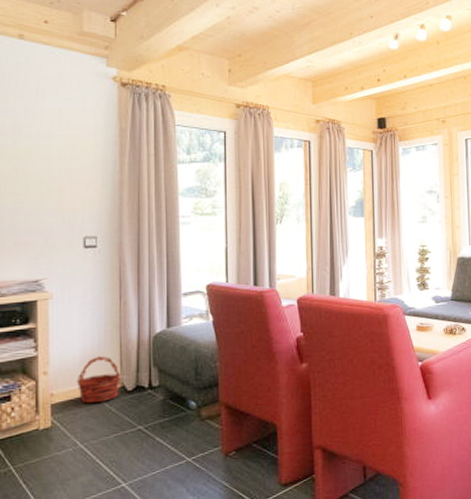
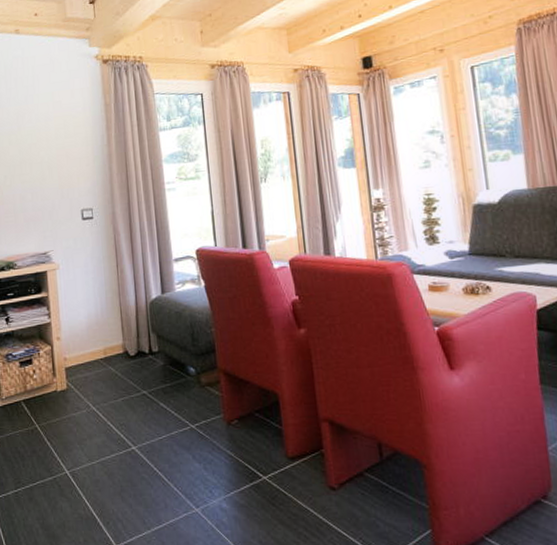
basket: present [76,355,120,403] -> none [85,322,123,367]

